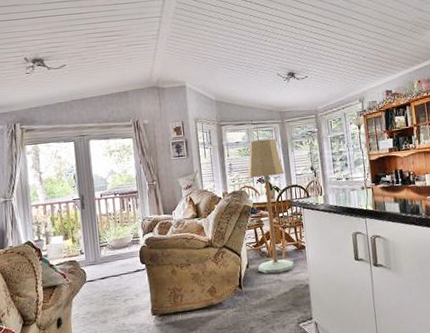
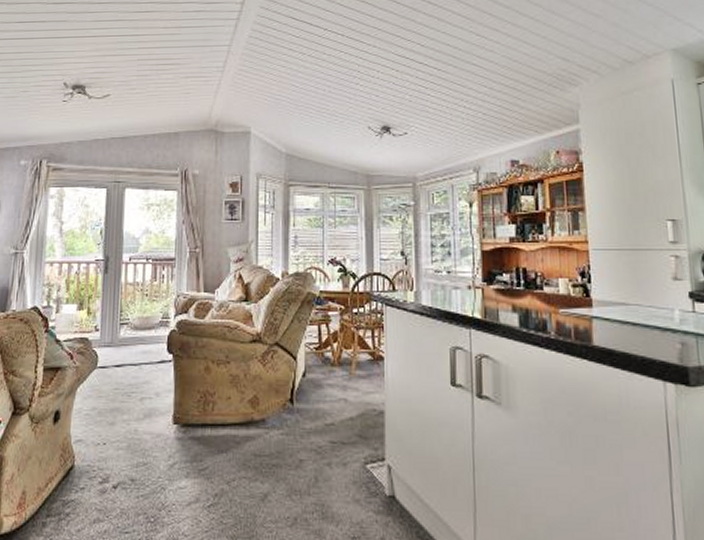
floor lamp: present [248,138,294,274] -> none [317,208,366,389]

